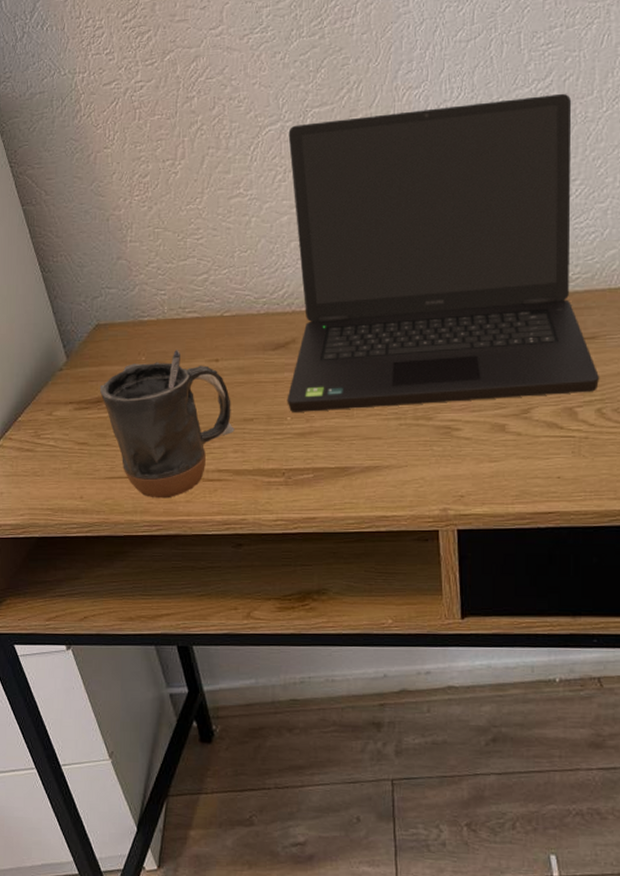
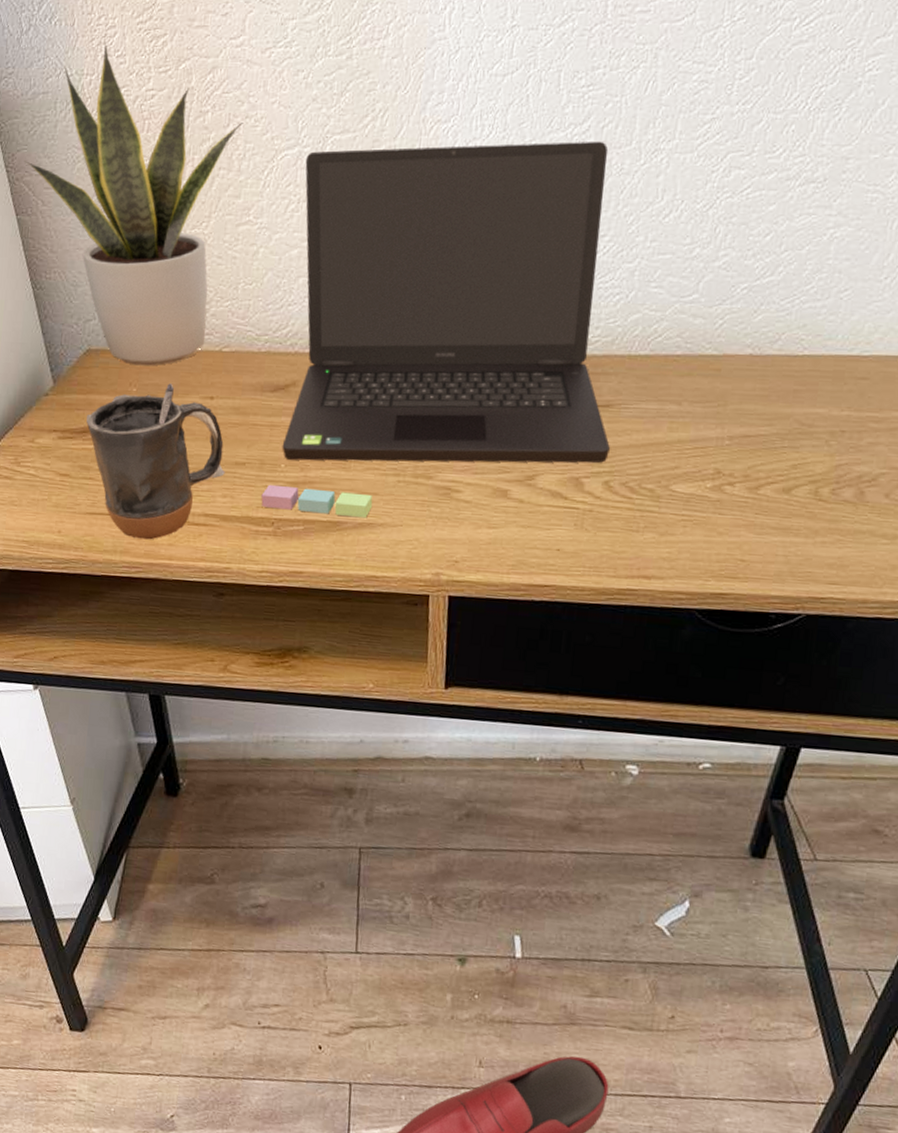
potted plant: none [26,41,228,336] -> present [24,41,243,366]
sticky notes: none [271,437,378,462] -> present [261,484,373,518]

